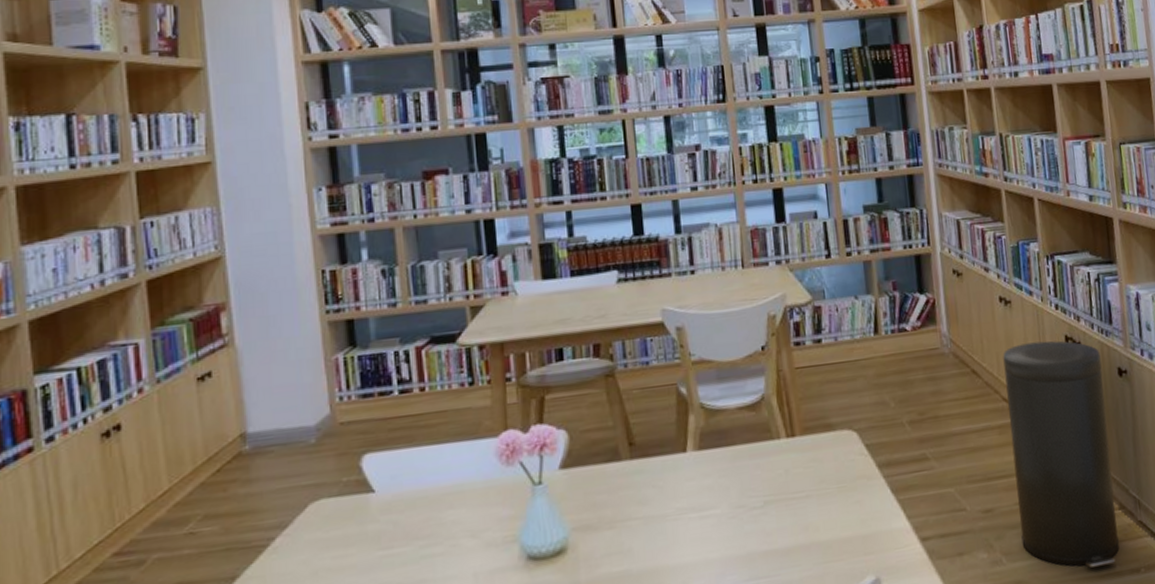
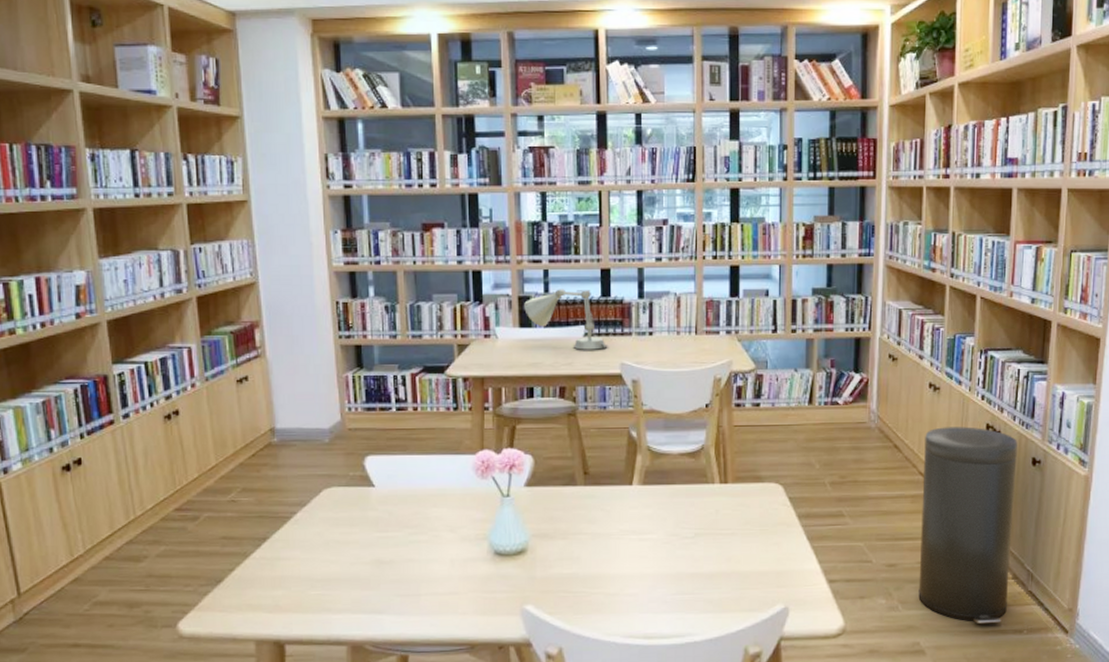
desk lamp: none [545,230,645,299] -> present [523,289,608,350]

